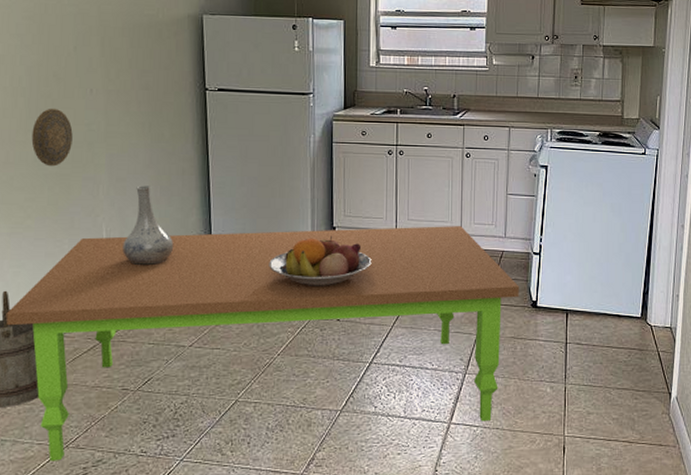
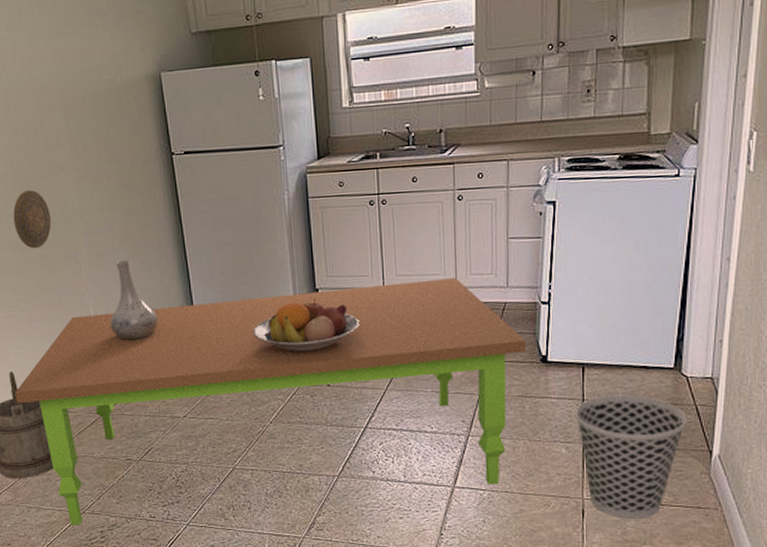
wastebasket: none [559,340,651,456] -> present [574,395,687,519]

